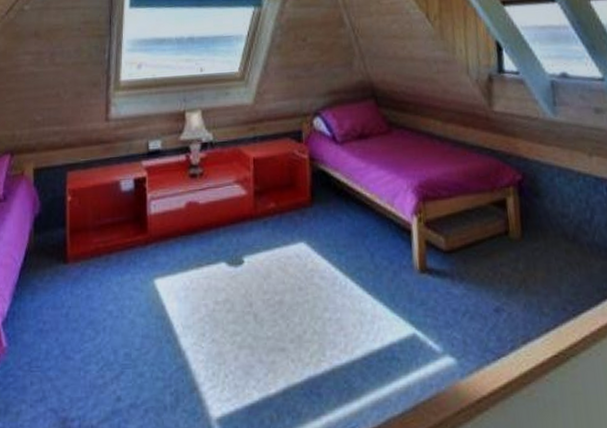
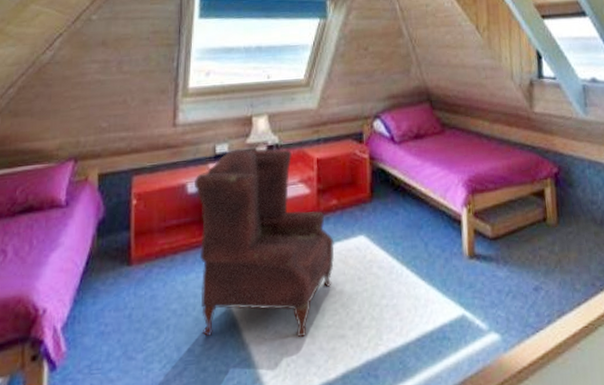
armchair: none [127,146,274,348] -> present [193,148,335,338]

